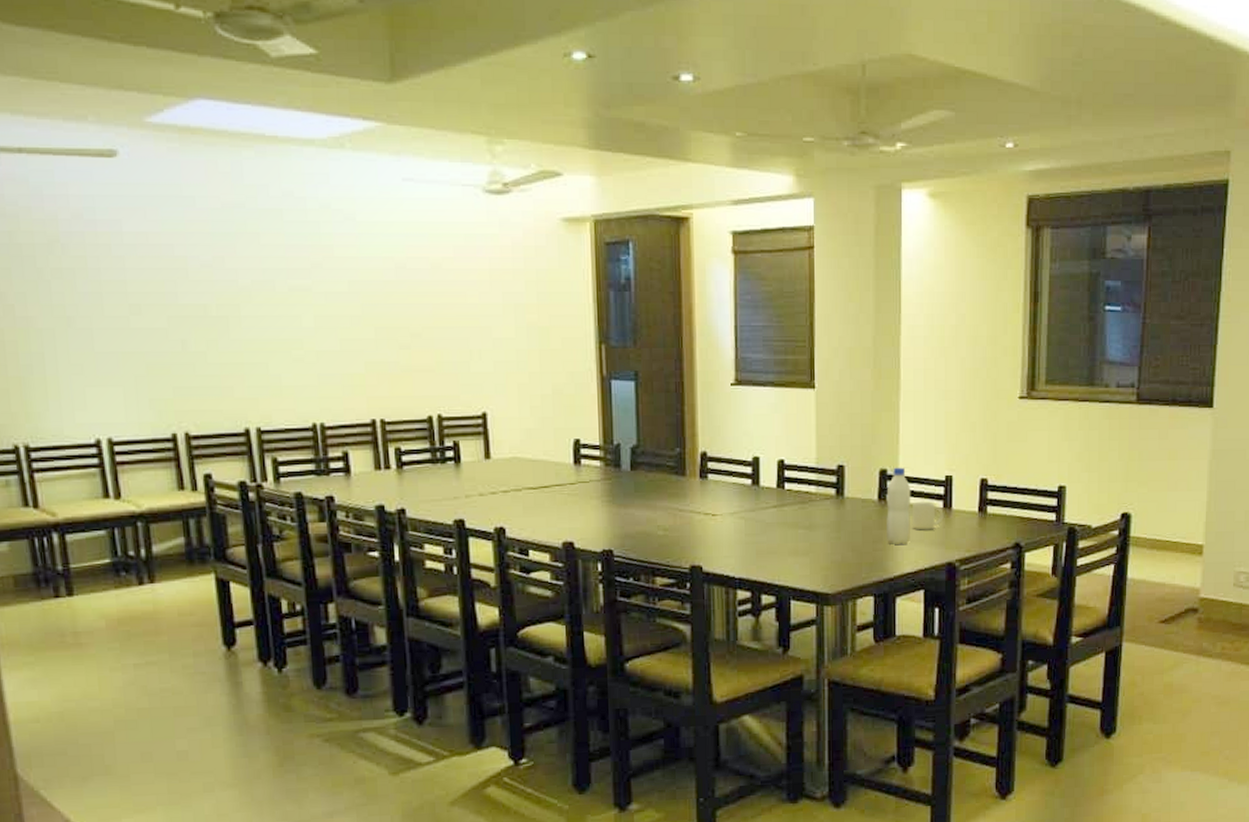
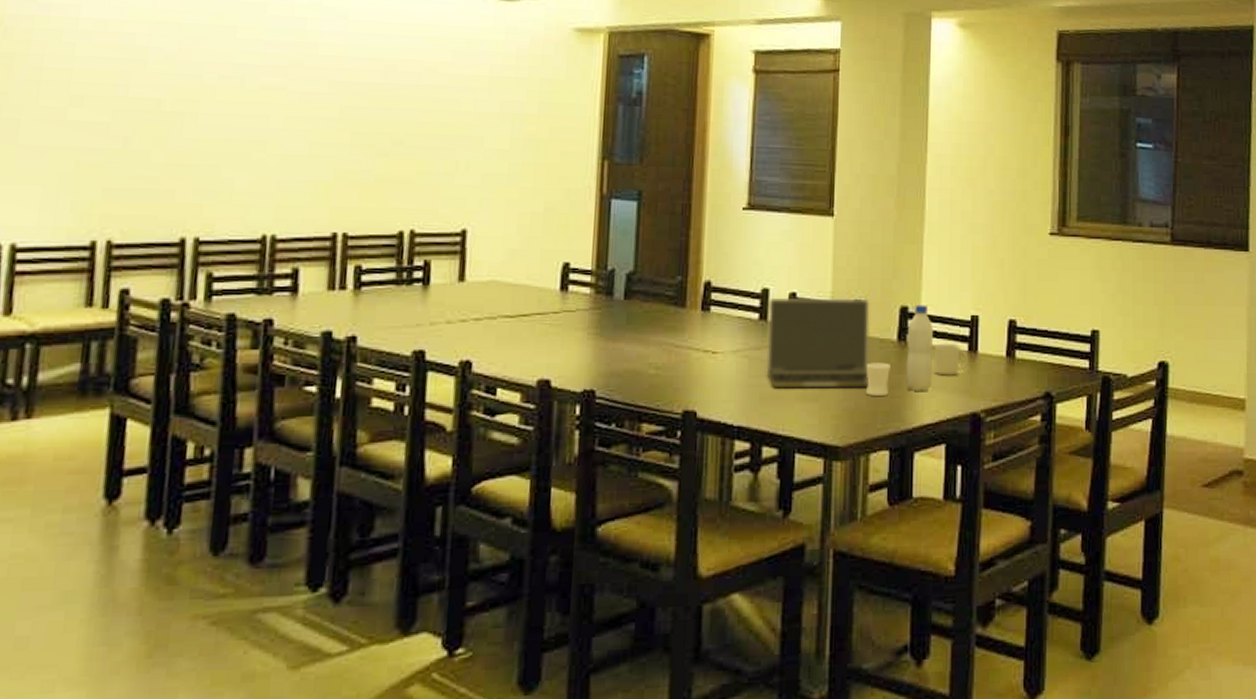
laptop: none [758,464,854,544] -> present [766,299,870,387]
mug: none [850,520,874,549] -> present [865,362,892,396]

